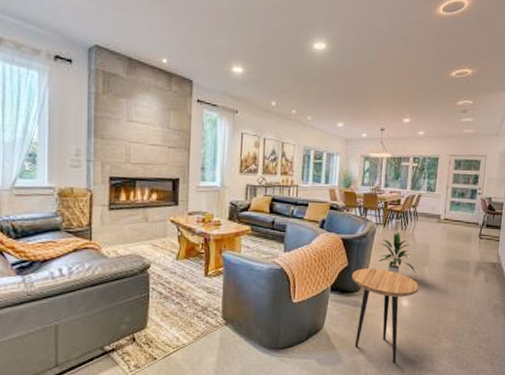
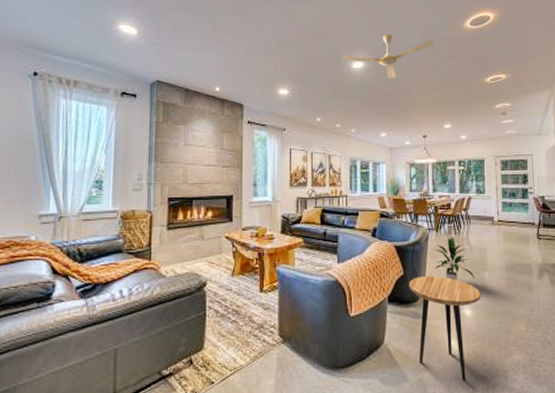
ceiling fan: none [302,13,404,65] -> present [341,35,435,79]

